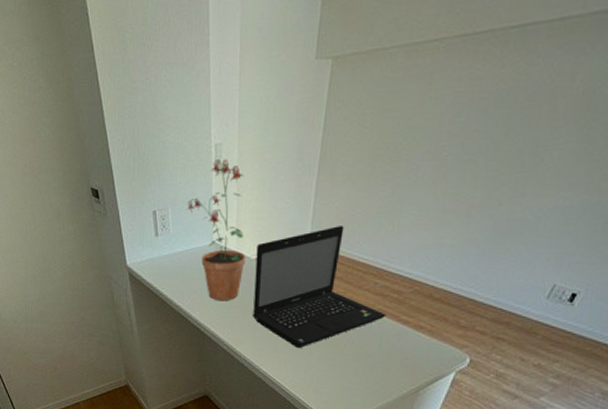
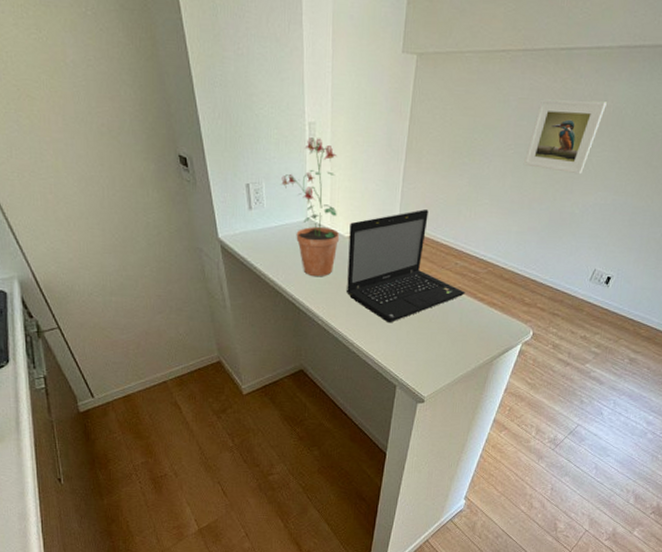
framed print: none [459,82,574,173] -> present [523,99,607,175]

